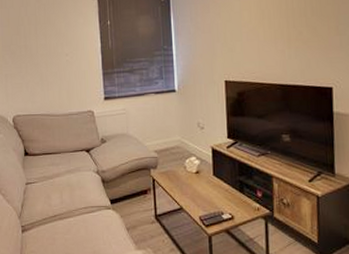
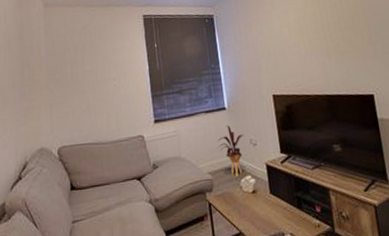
house plant: none [164,107,192,156] -> present [217,125,244,176]

